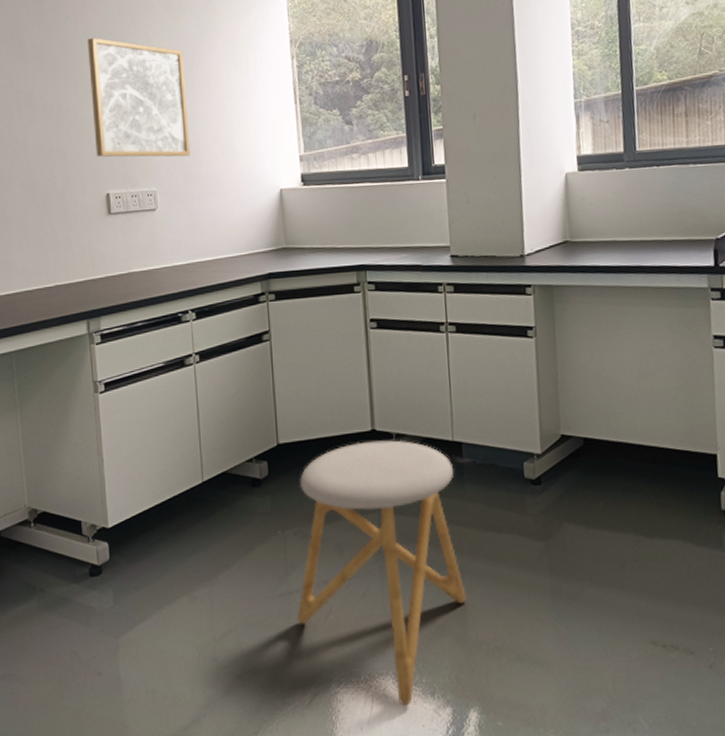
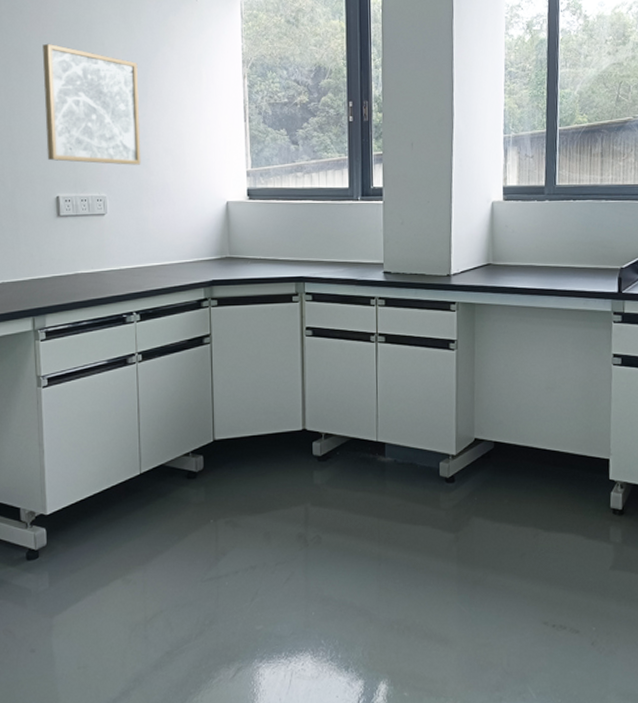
stool: present [297,440,467,707] -> none [225,439,382,680]

